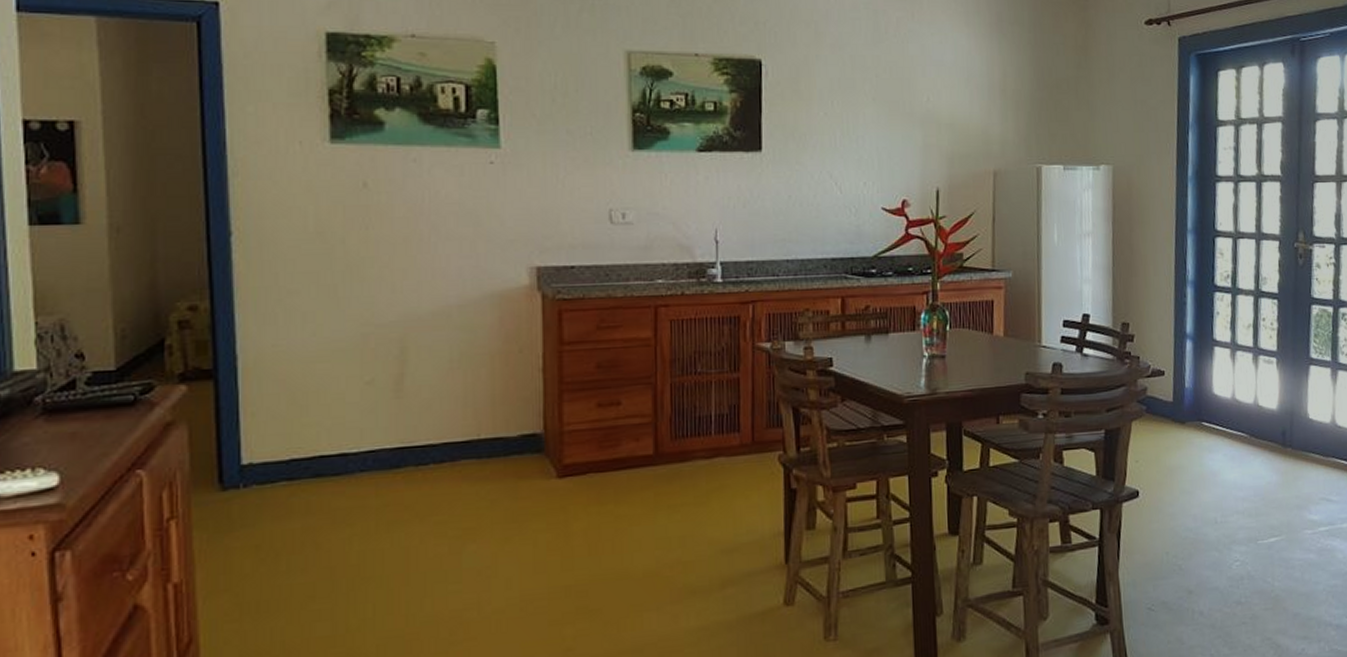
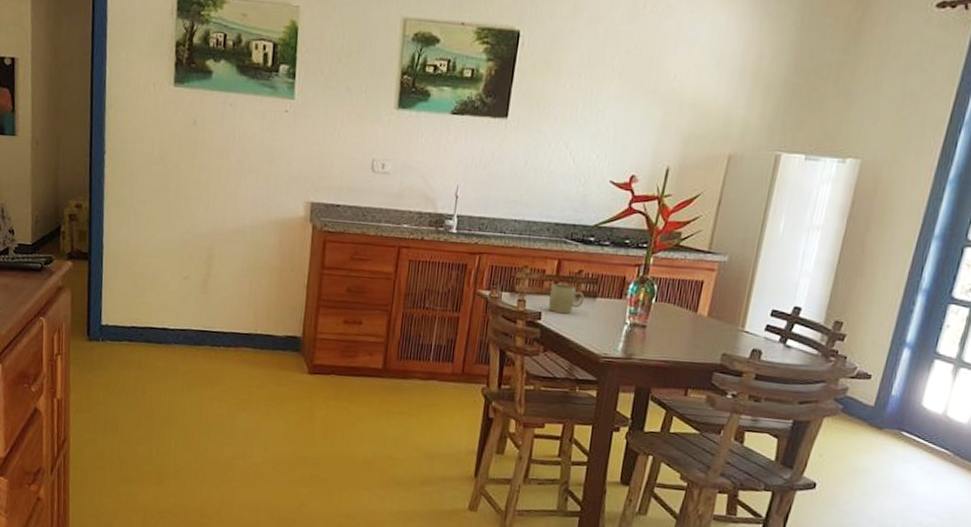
mug: none [837,323,877,355] -> present [548,283,585,313]

